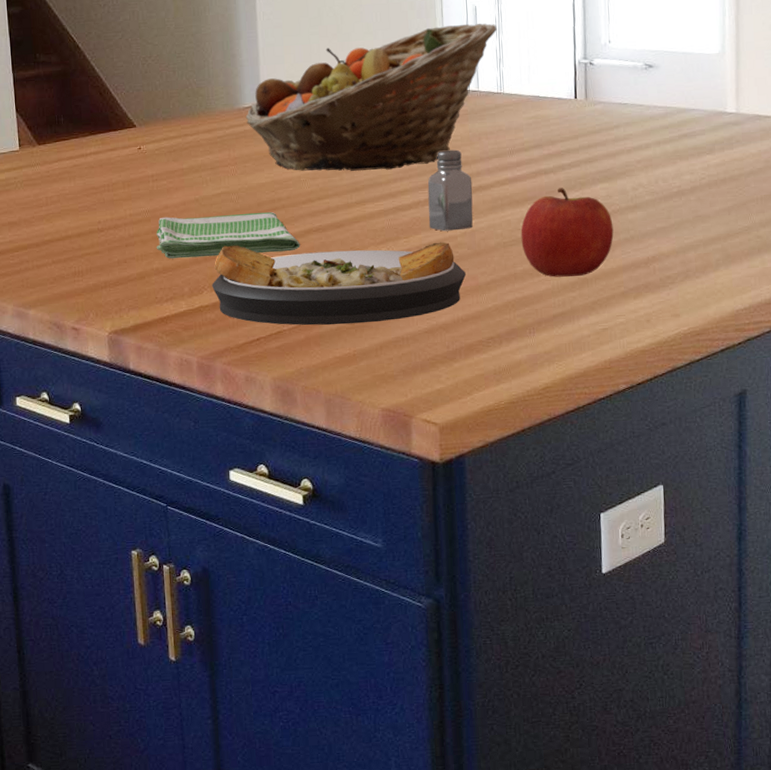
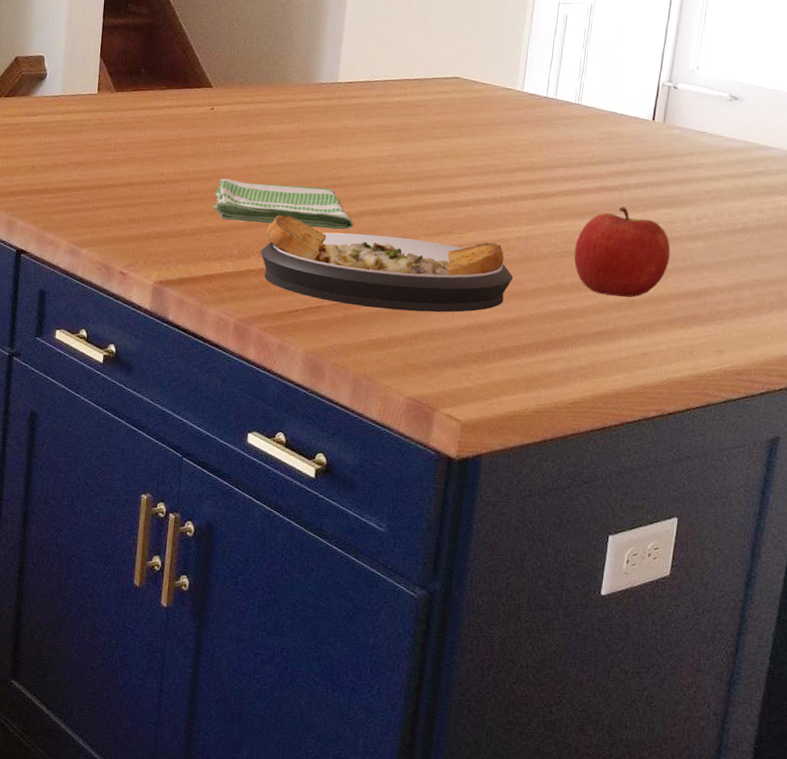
fruit basket: present [245,23,497,171] -> none [320,30,585,165]
saltshaker: present [427,149,473,232] -> none [483,152,535,234]

